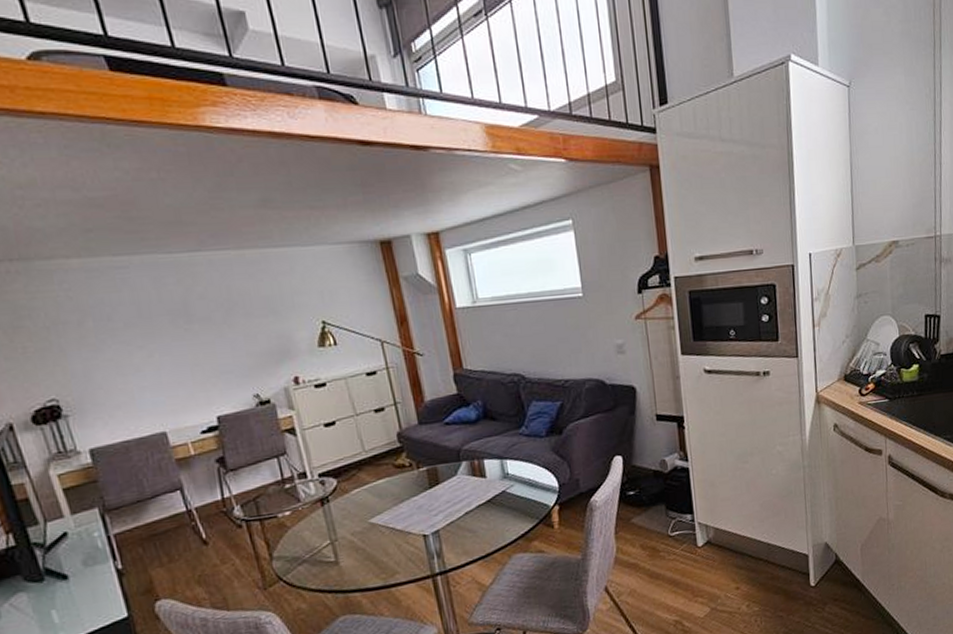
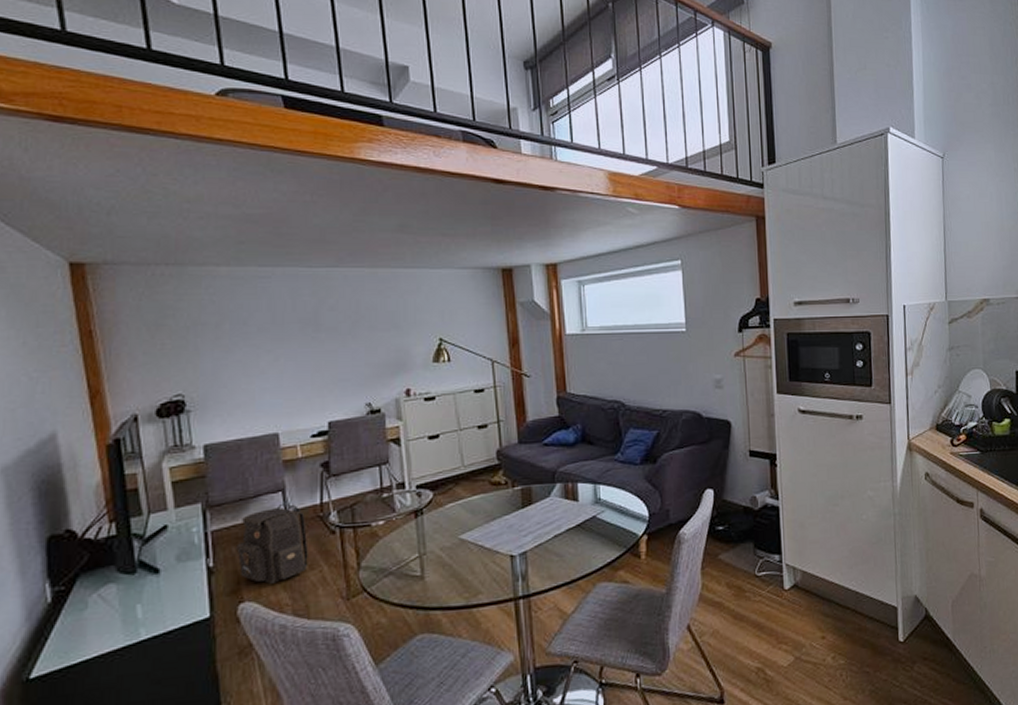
backpack: none [142,501,219,581] -> present [236,503,308,584]

